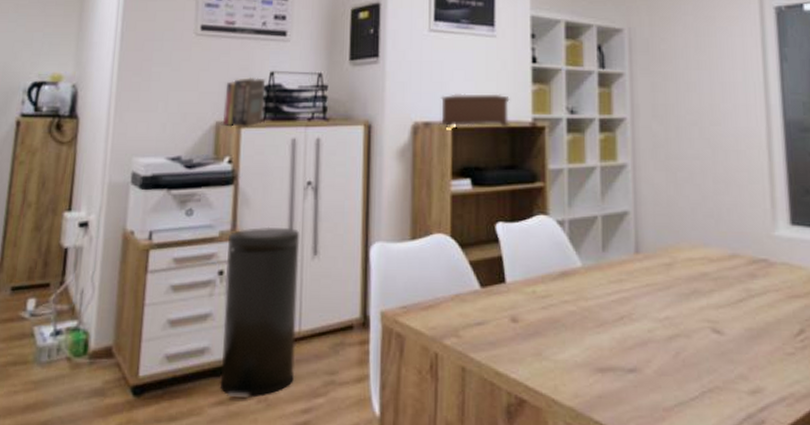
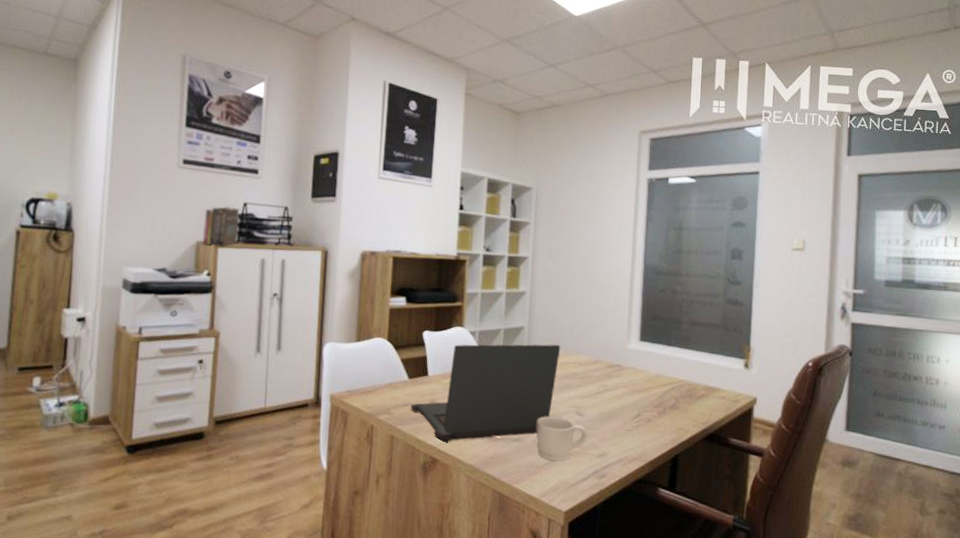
pedal bin: present [220,226,300,398] -> none [200,327,267,456]
decorative box: present [438,94,511,128] -> none [382,230,440,259]
laptop: none [485,234,681,374] -> present [410,344,561,441]
mug: none [657,336,732,402] -> present [536,416,588,462]

